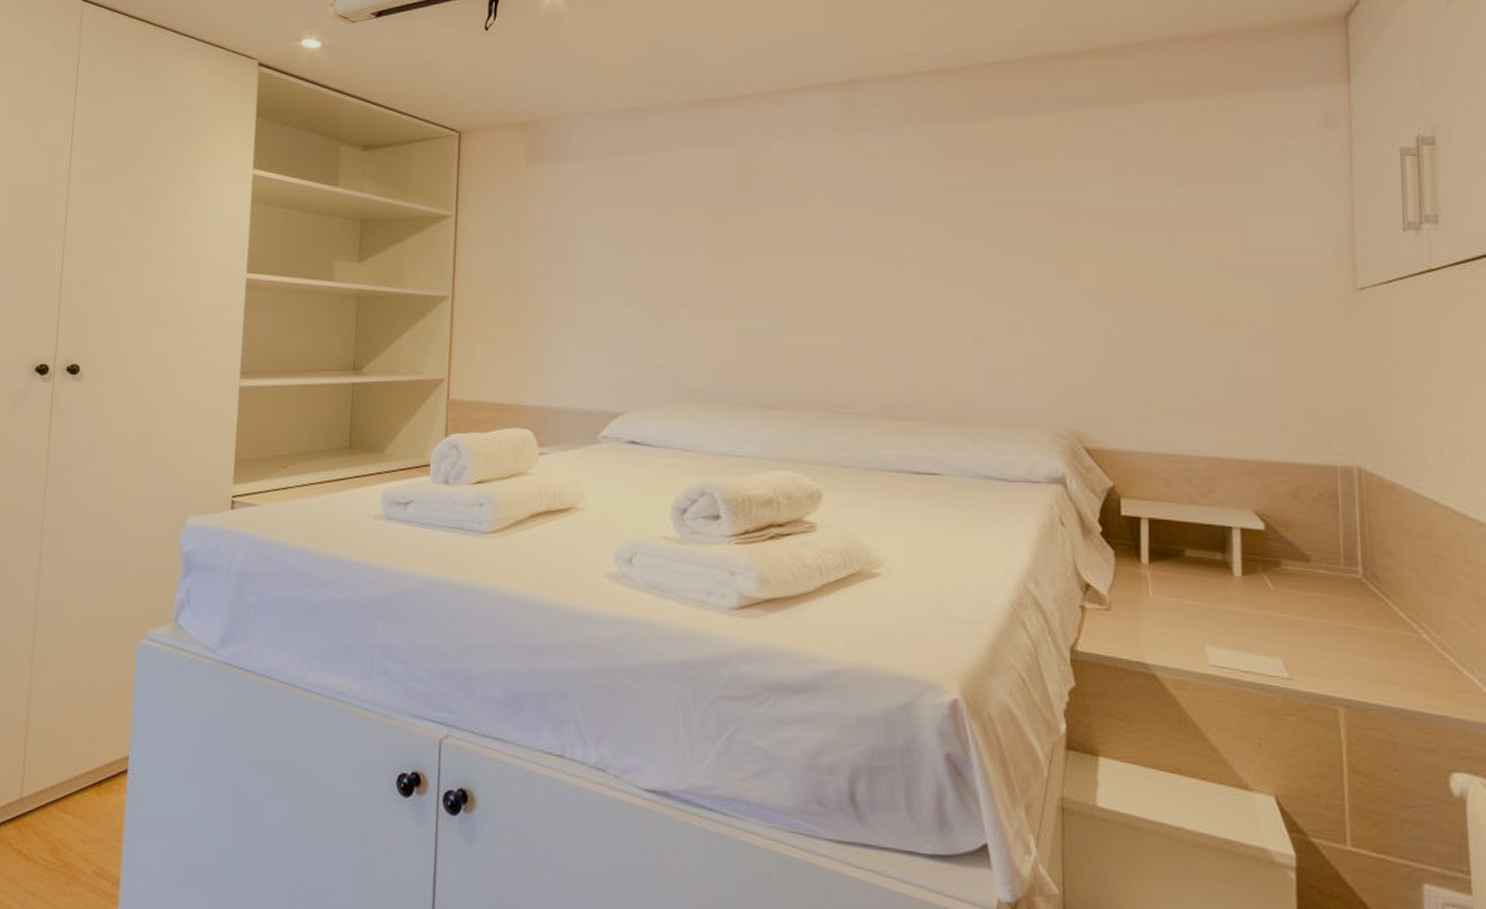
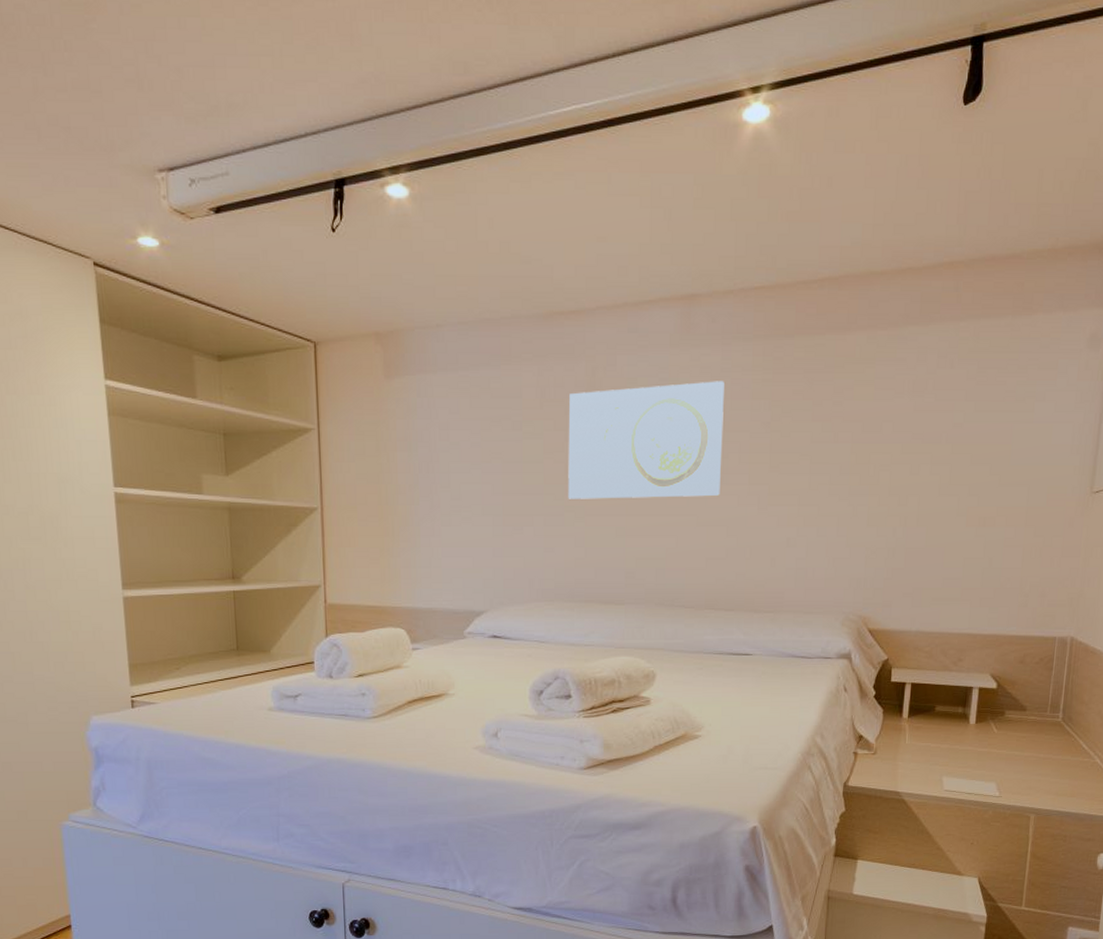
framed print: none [718,166,893,291] -> present [568,381,724,499]

